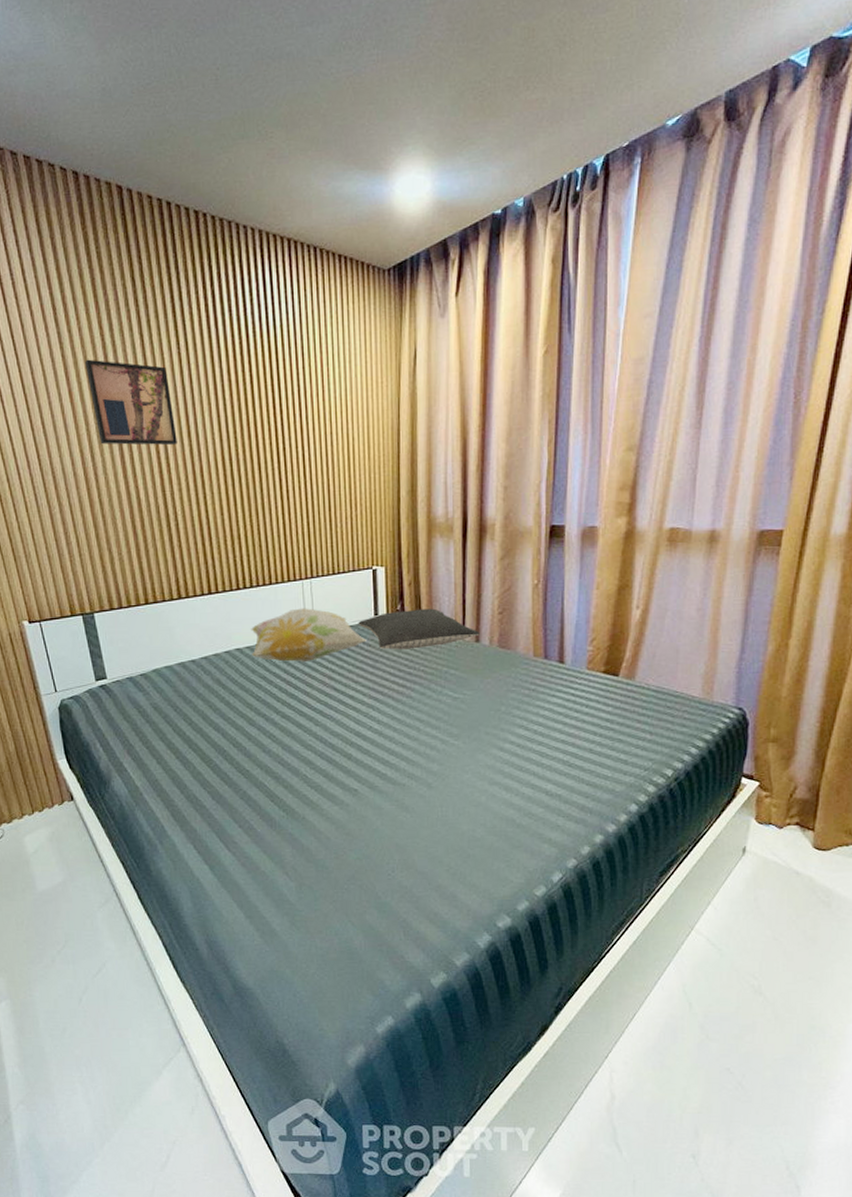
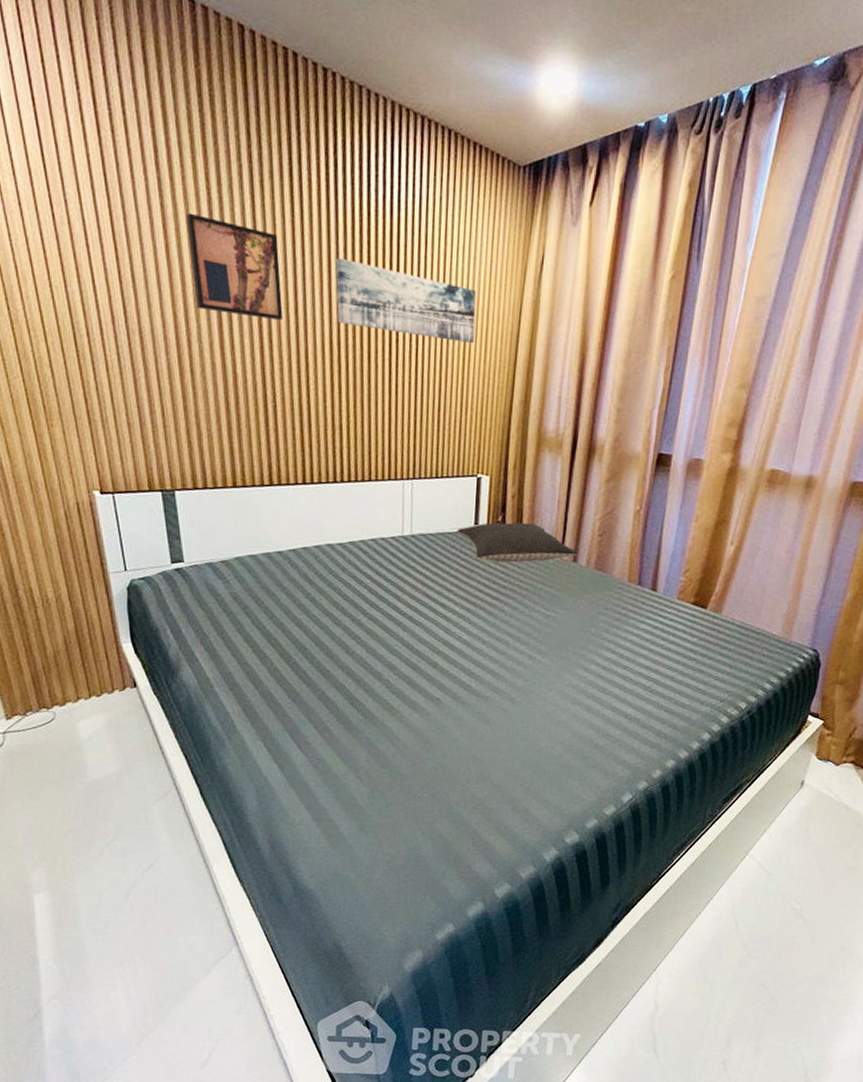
wall art: none [221,379,357,443] -> present [335,257,476,344]
decorative pillow: present [251,608,366,663] -> none [343,509,464,566]

